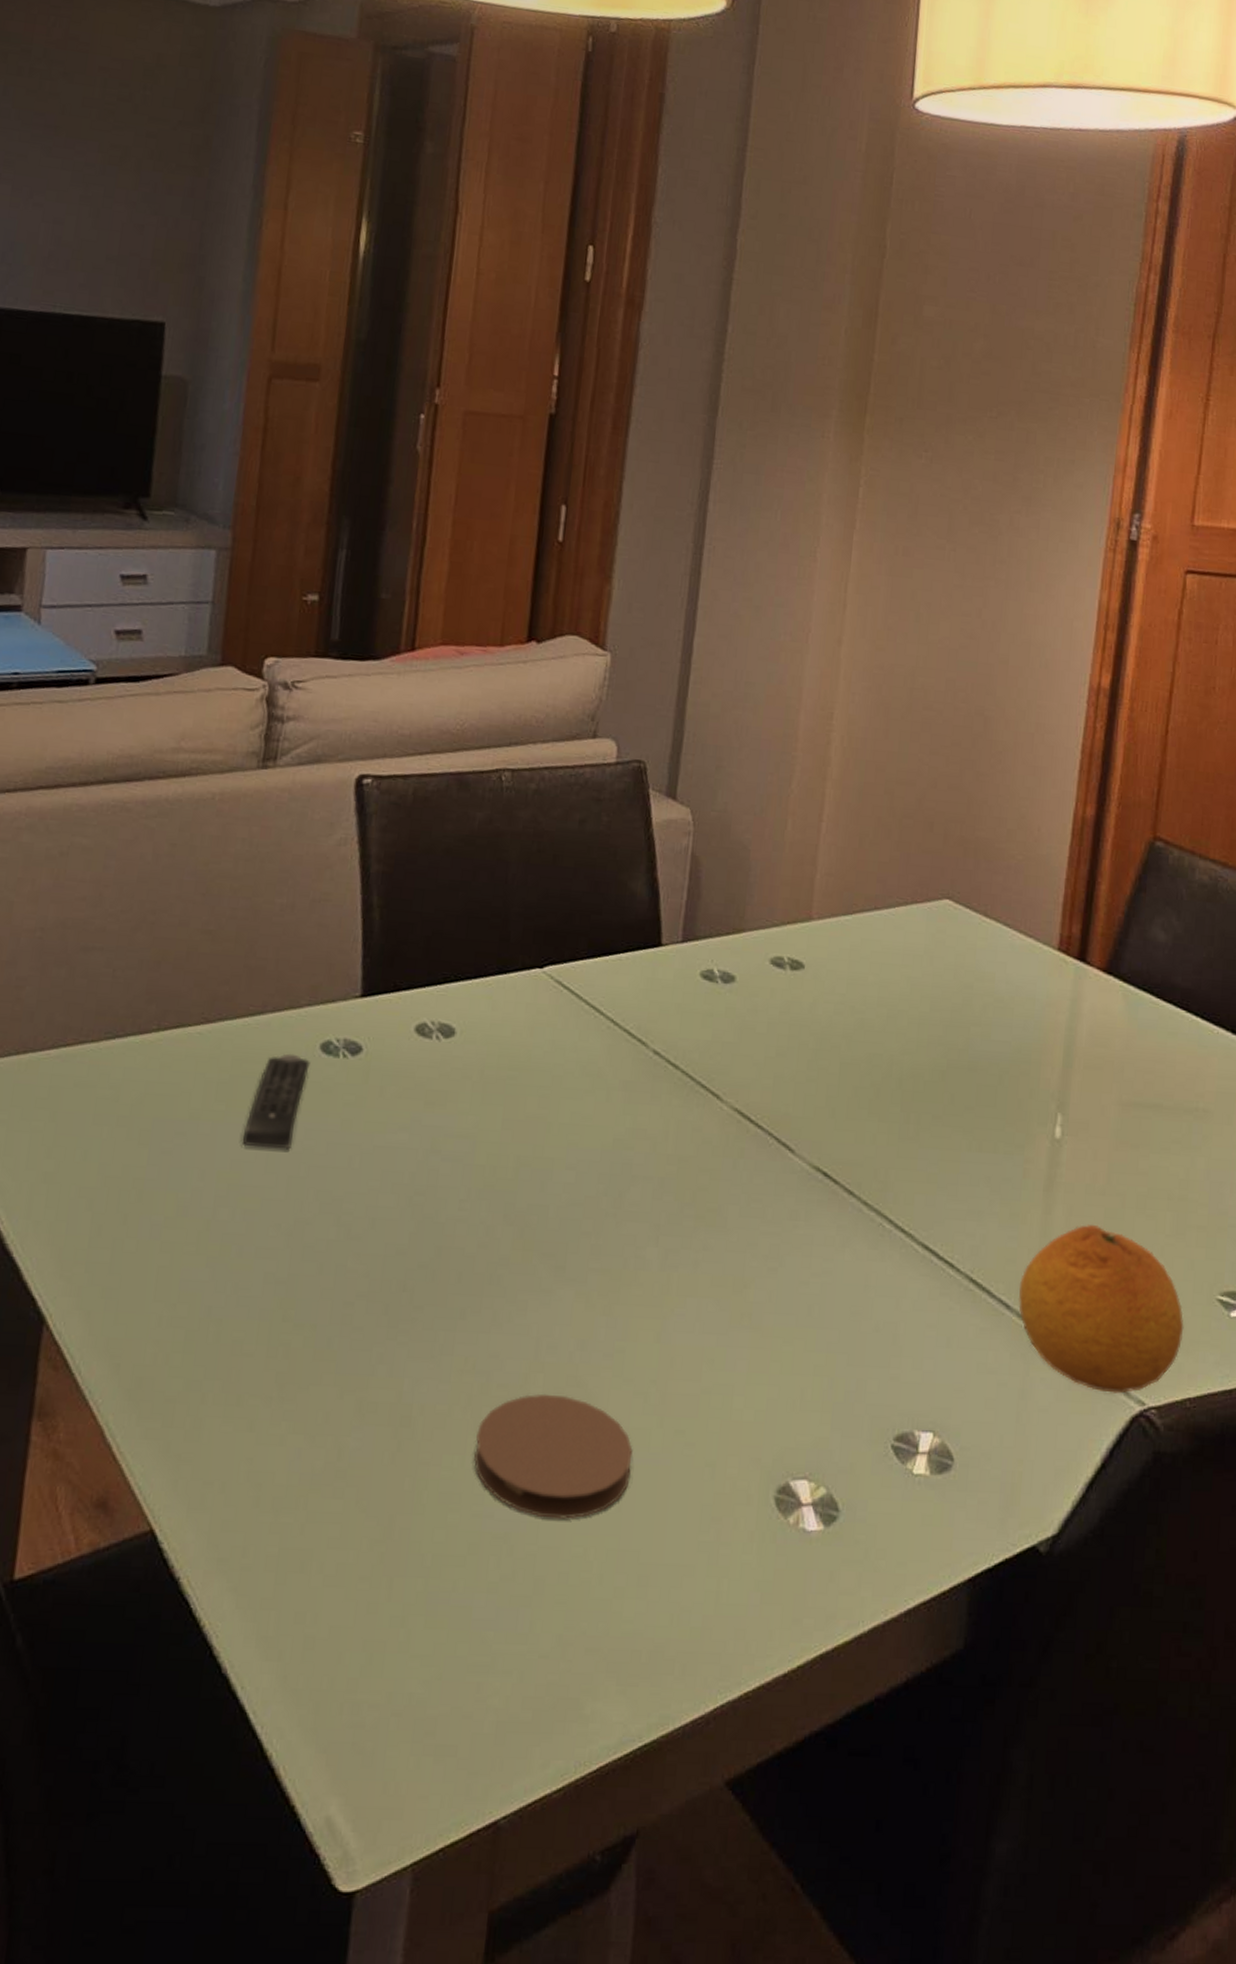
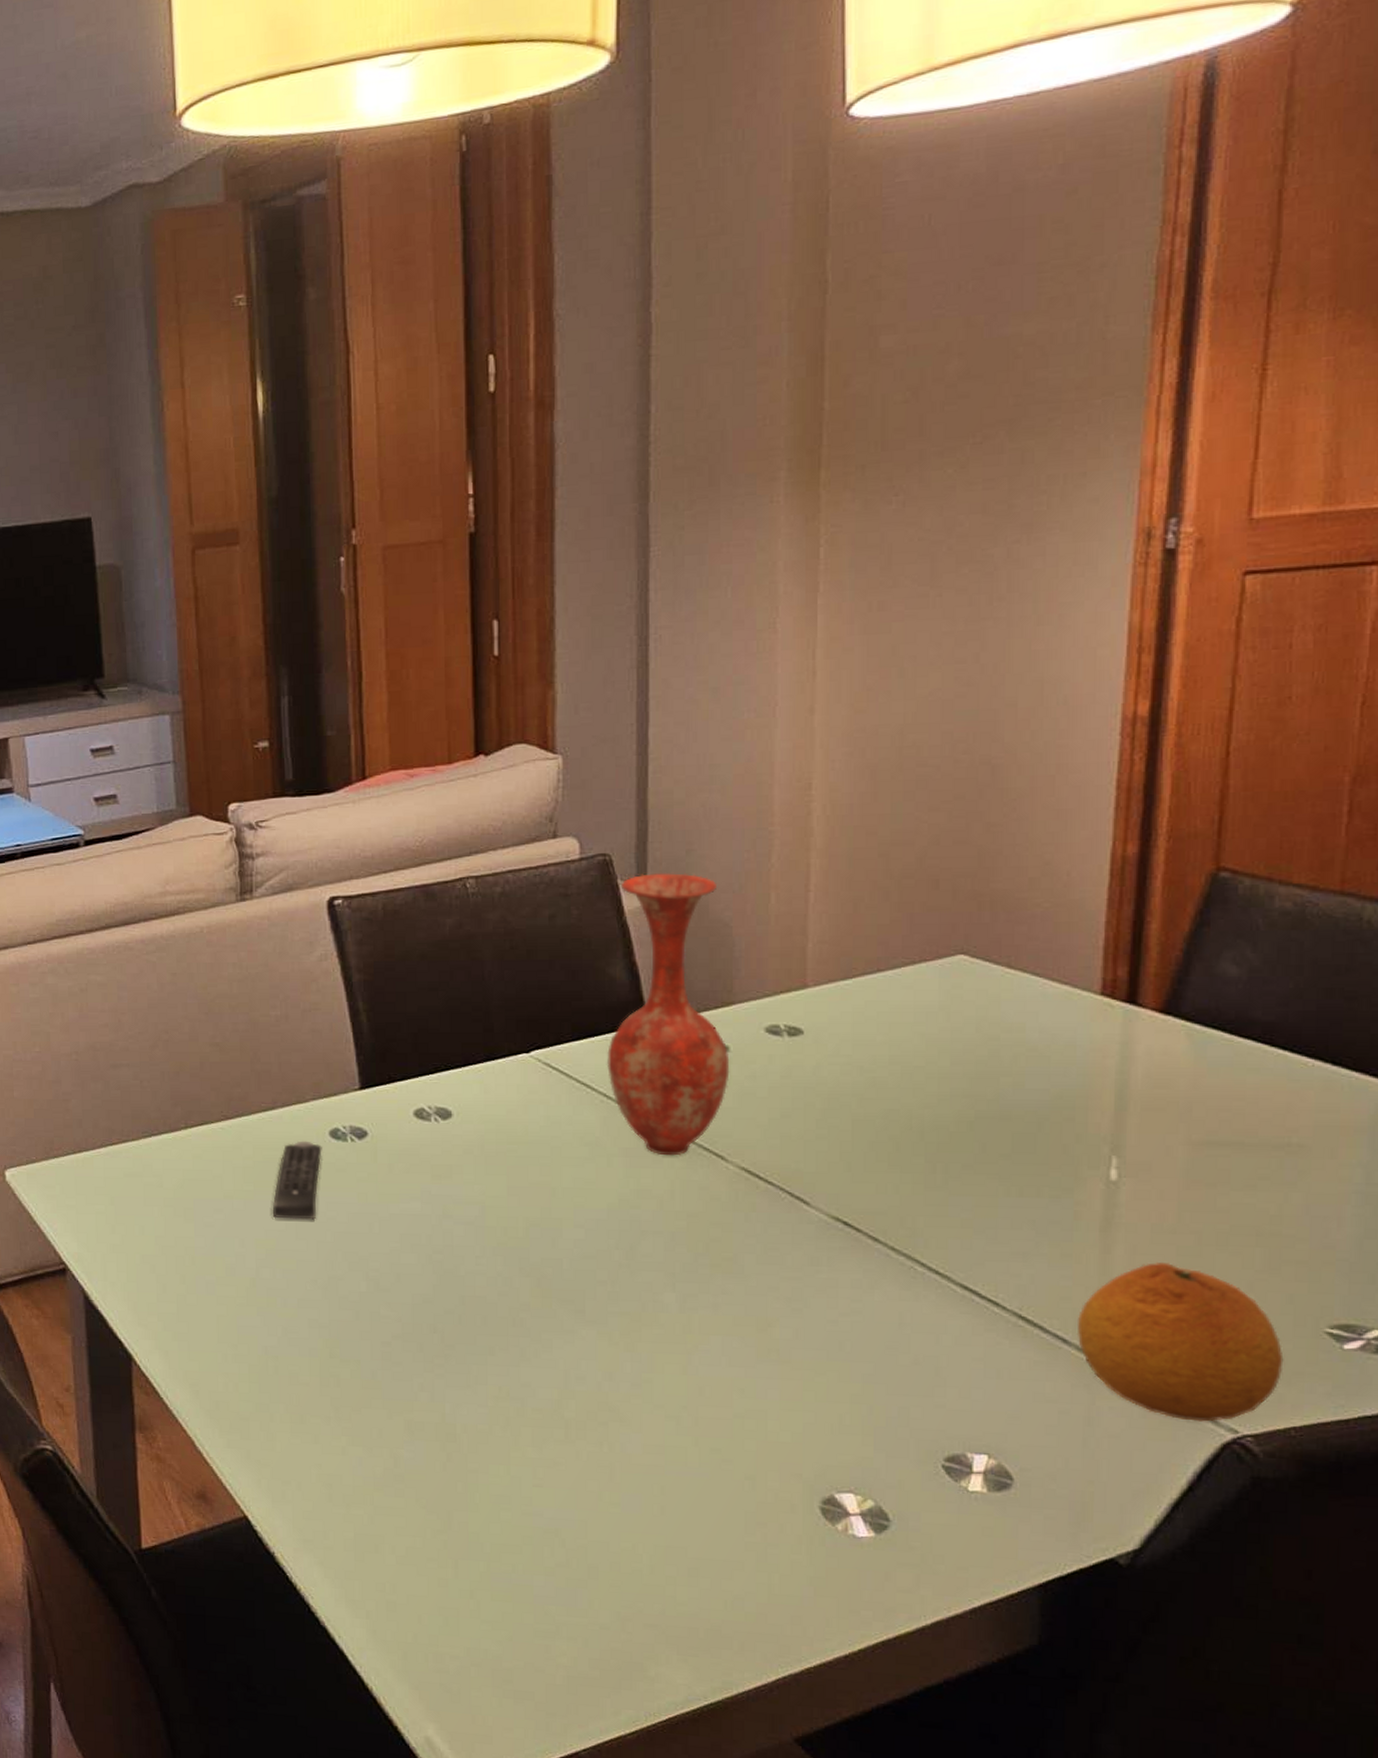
coaster: present [473,1394,633,1519] -> none [517,1416,670,1520]
vase: none [618,786,740,1093] -> present [607,873,730,1156]

